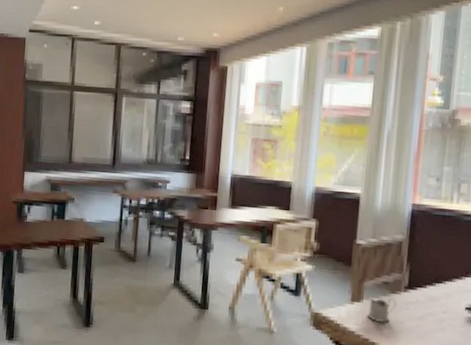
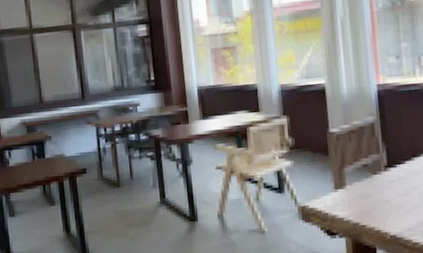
tea glass holder: present [367,298,397,323] -> none [353,180,379,206]

